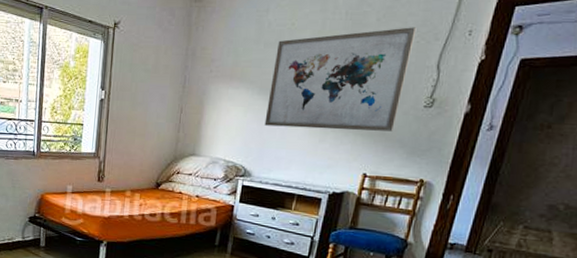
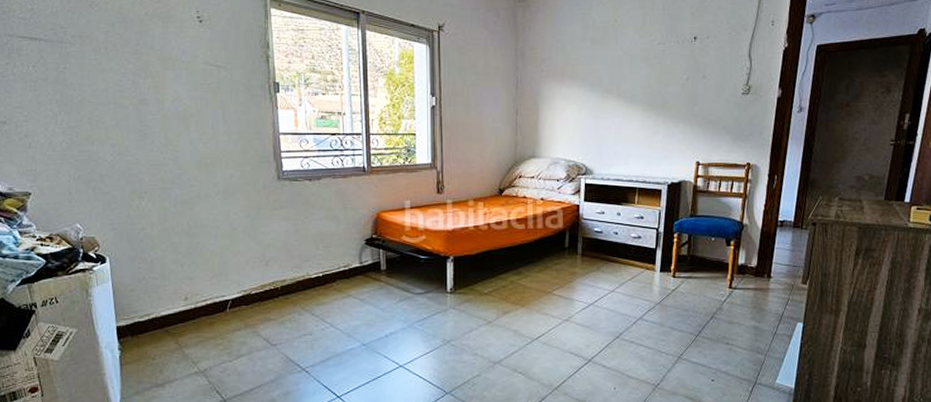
wall art: present [264,27,417,132] -> none [599,20,727,122]

